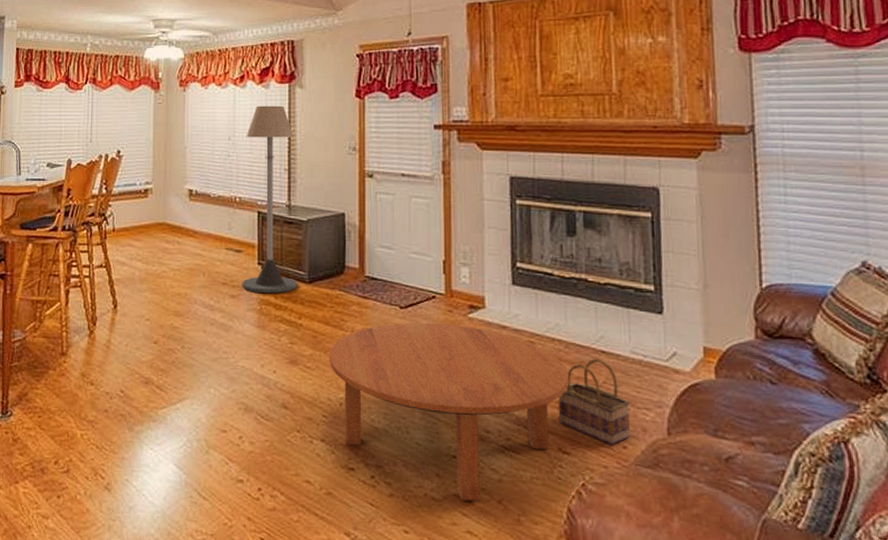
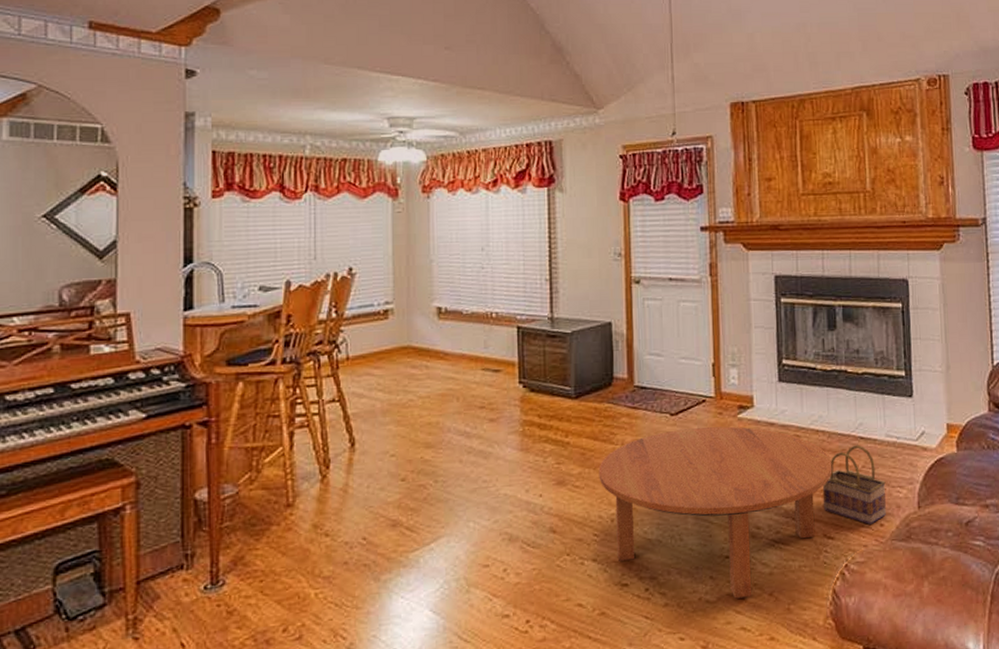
floor lamp: present [242,105,298,294] -> none [501,211,563,414]

